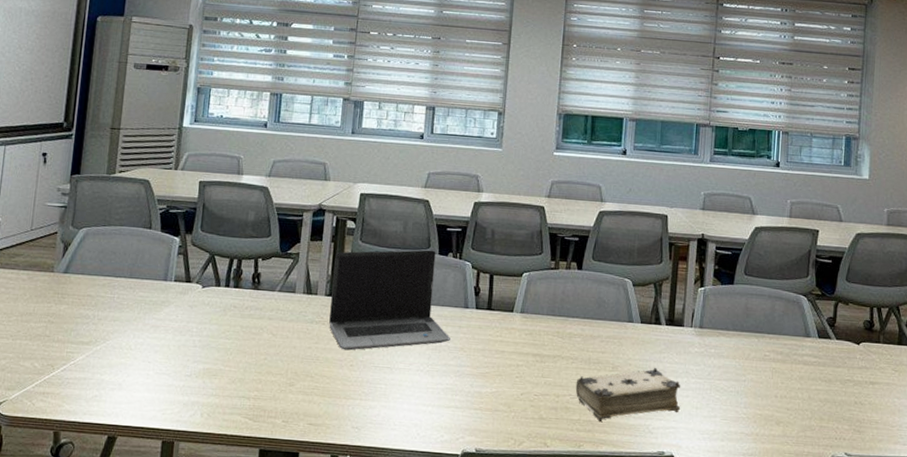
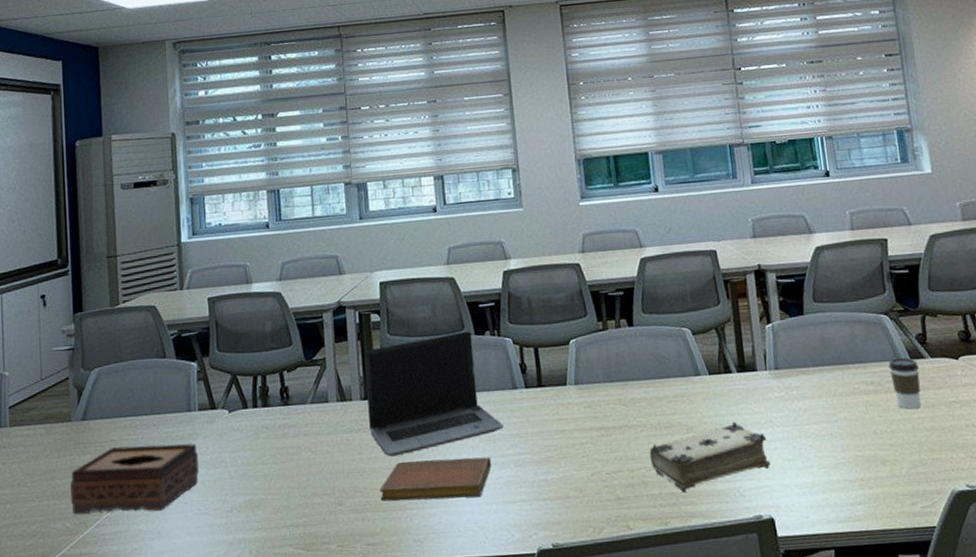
tissue box: none [42,302,167,365] -> present [70,443,199,515]
notebook: none [328,356,434,397] -> present [380,457,491,501]
coffee cup: none [798,334,824,381] -> present [888,357,921,409]

